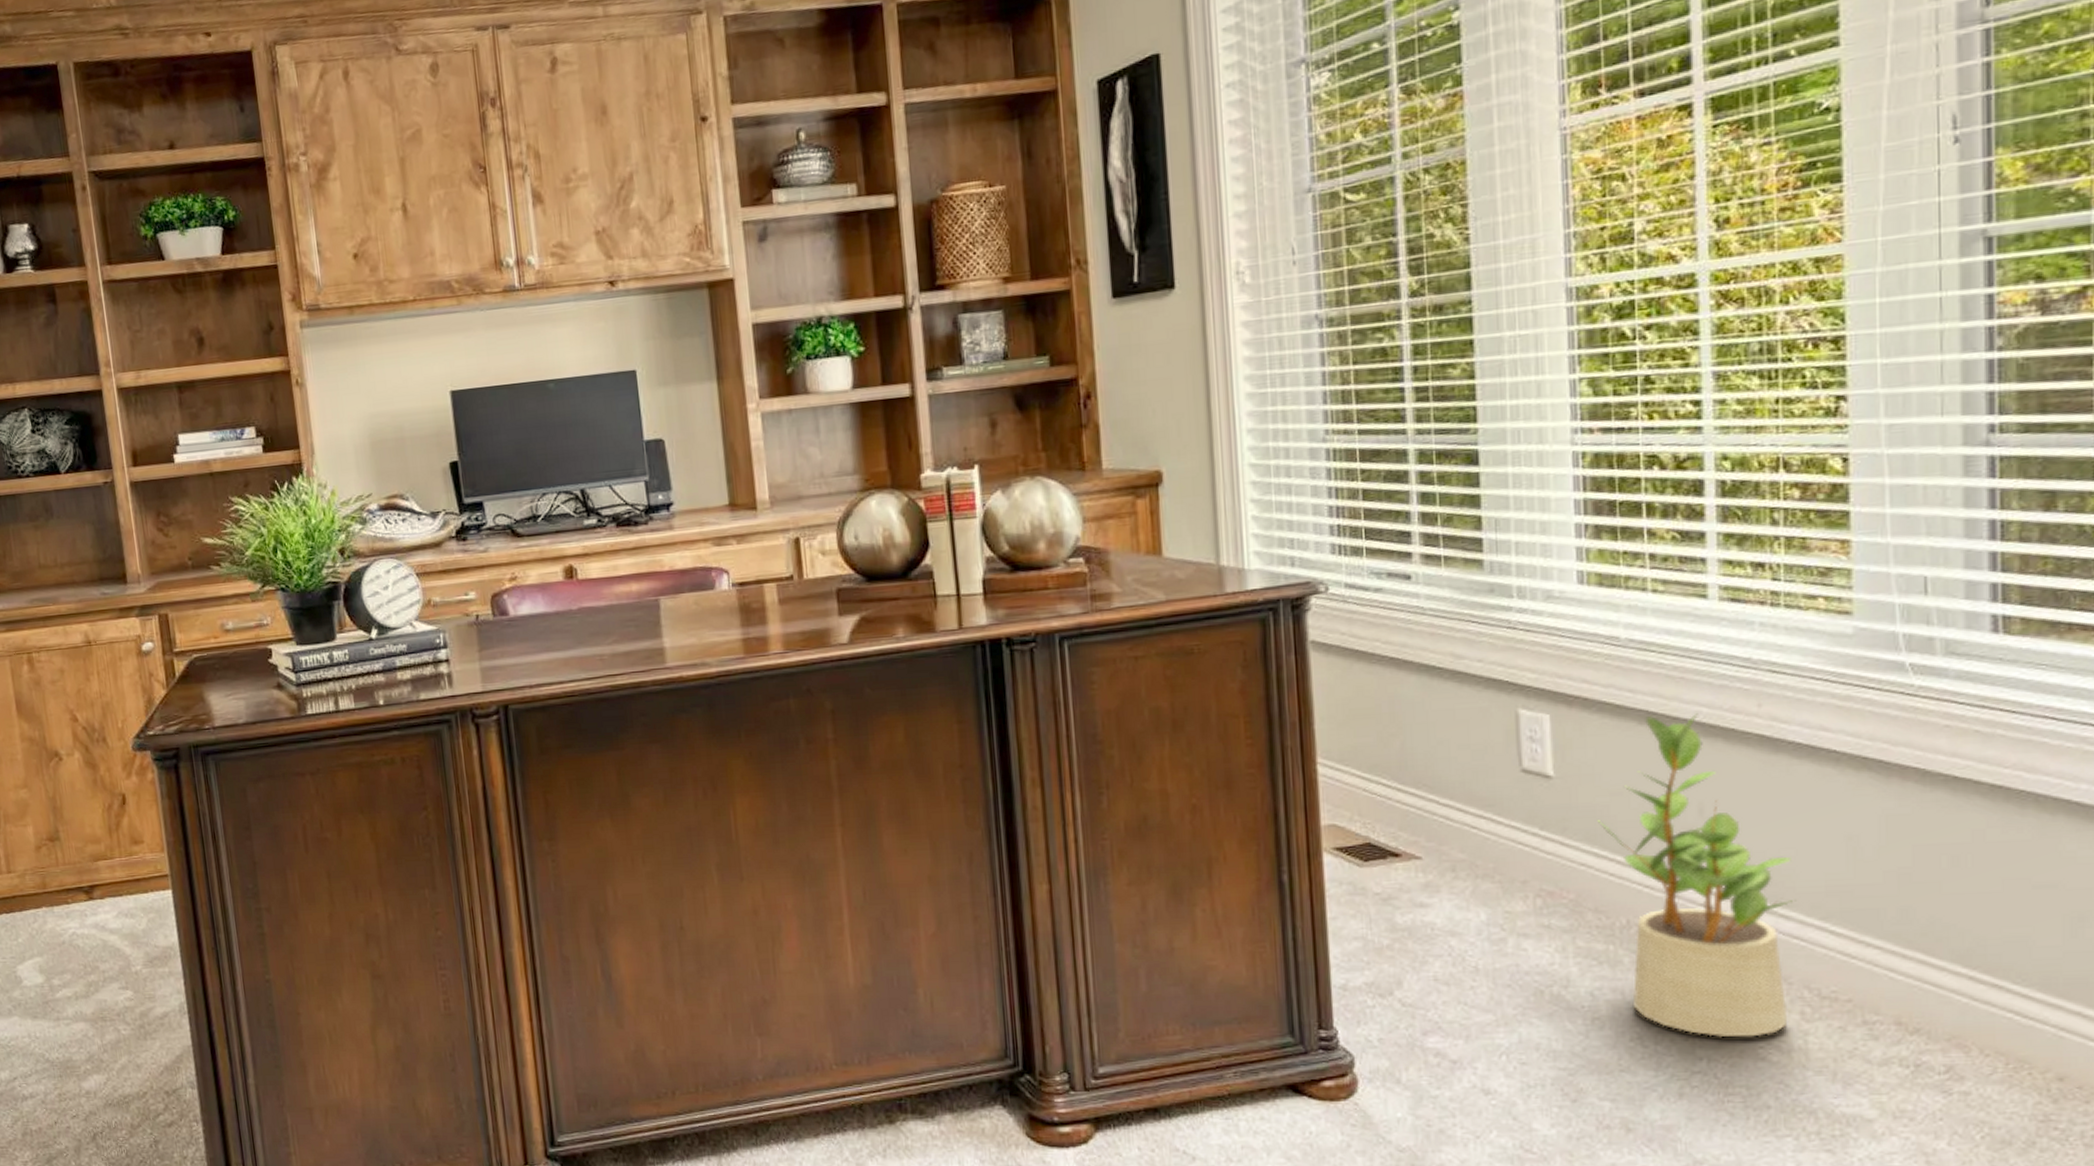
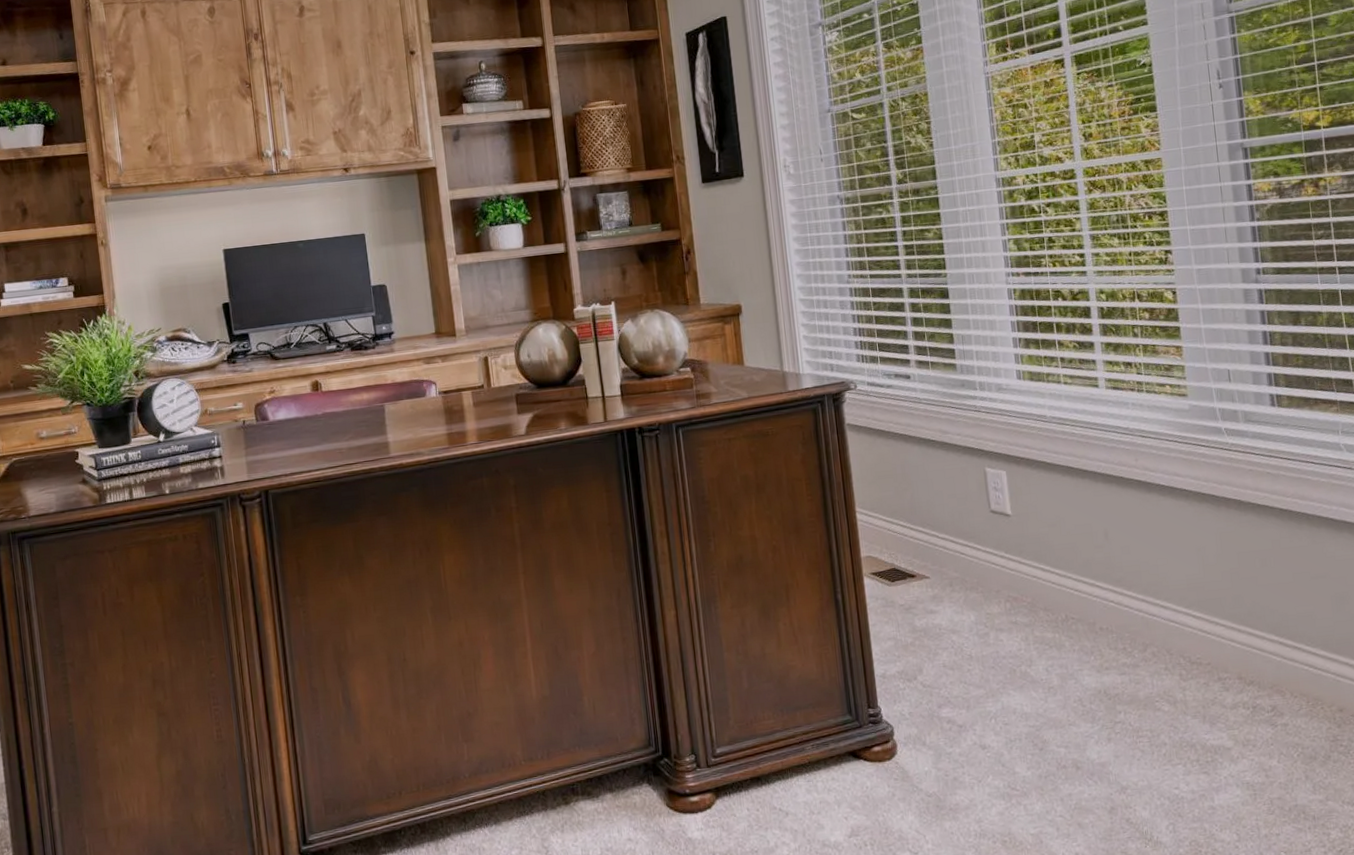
potted plant: present [1596,713,1796,1038] -> none [1041,467,1172,696]

